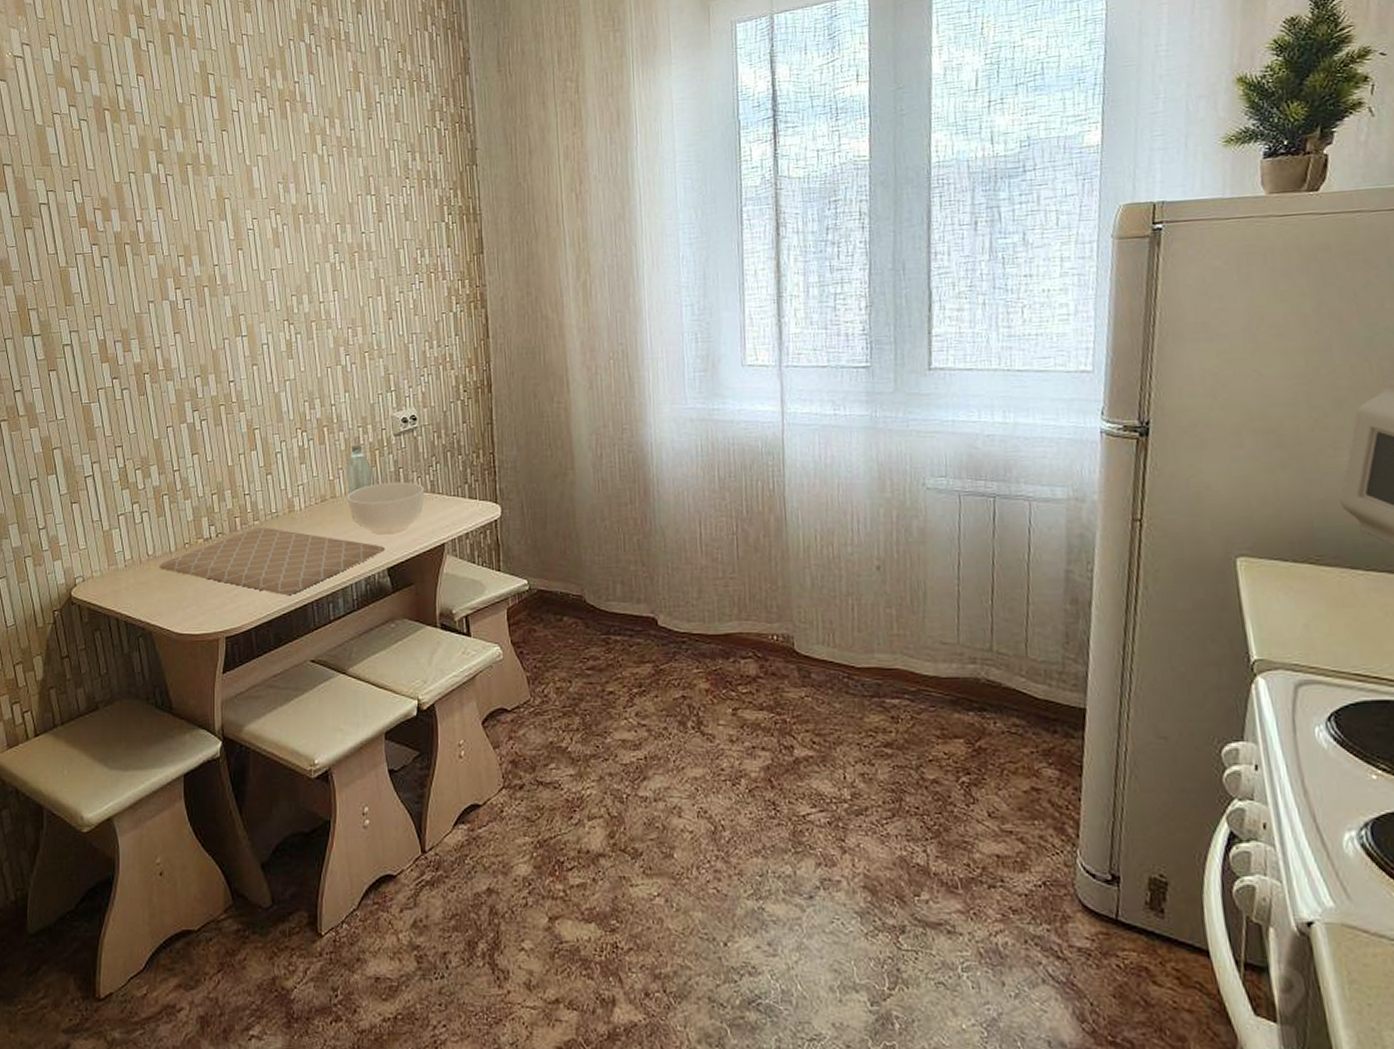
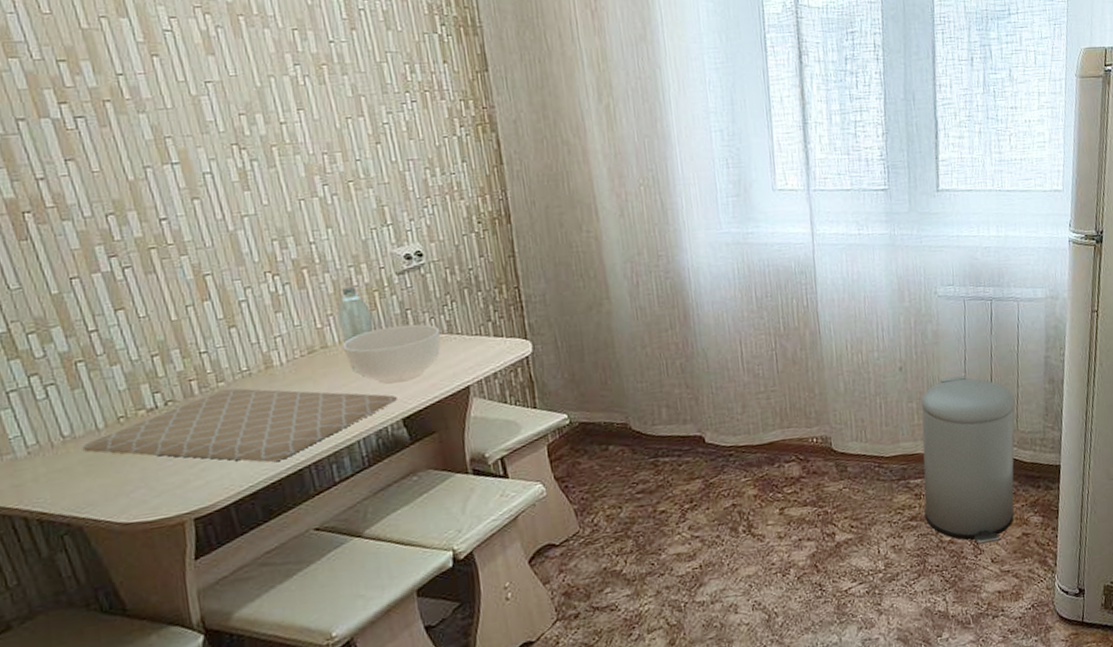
pedal bin: none [902,583,1024,792] -> present [921,375,1015,545]

